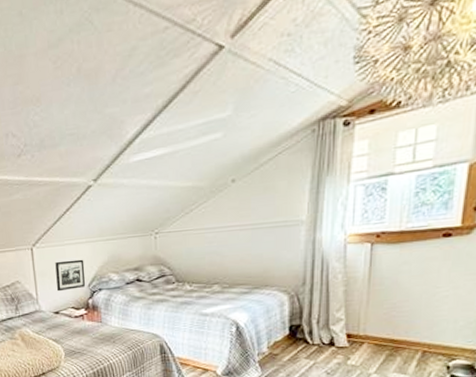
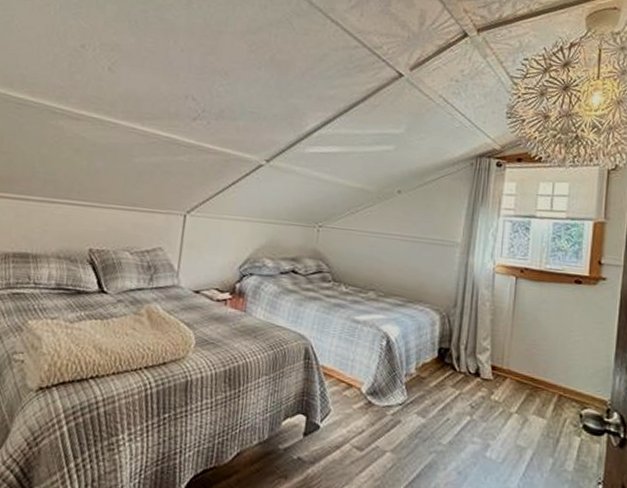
picture frame: present [55,259,85,292] -> none [203,234,240,269]

